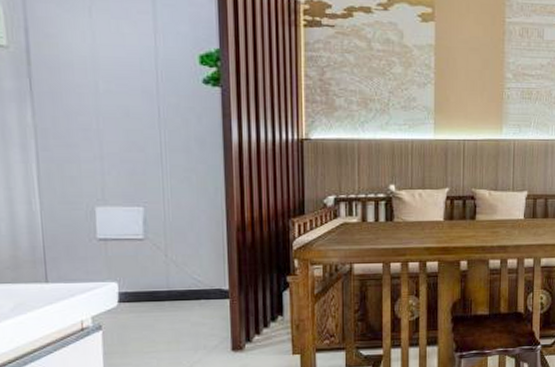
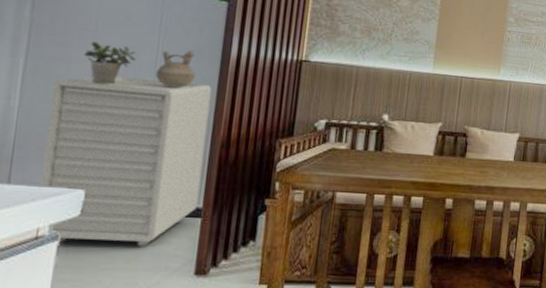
storage cabinet: none [68,171,224,332] -> present [39,76,212,246]
potted plant: none [92,140,142,181] -> present [84,41,136,85]
vessel: none [162,140,201,177] -> present [155,50,196,88]

